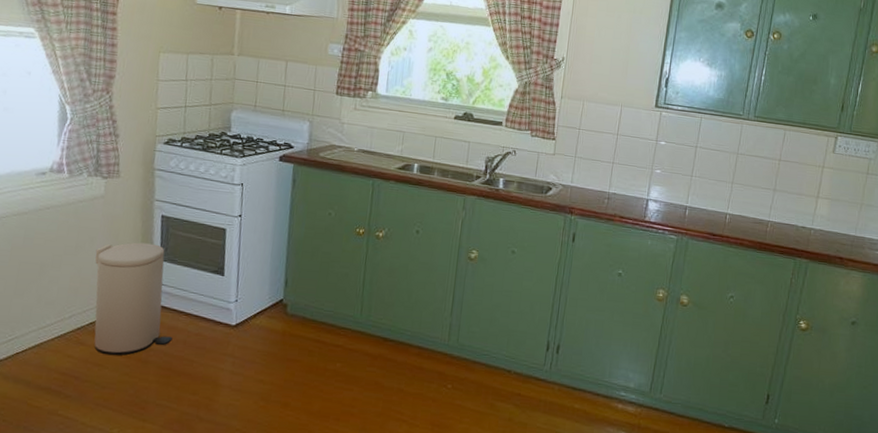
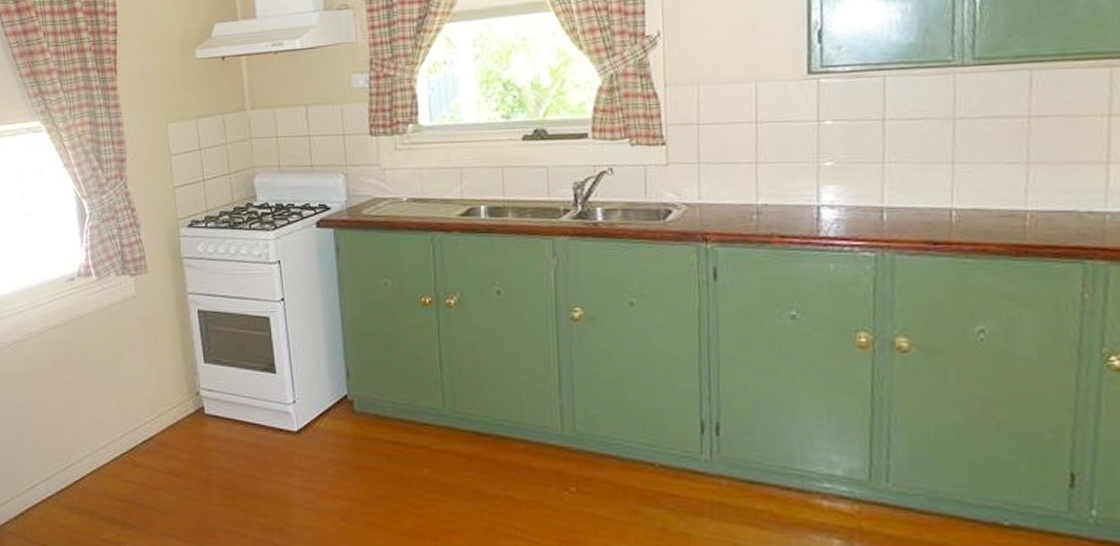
pedal bin: present [94,242,173,356] -> none [136,344,231,477]

